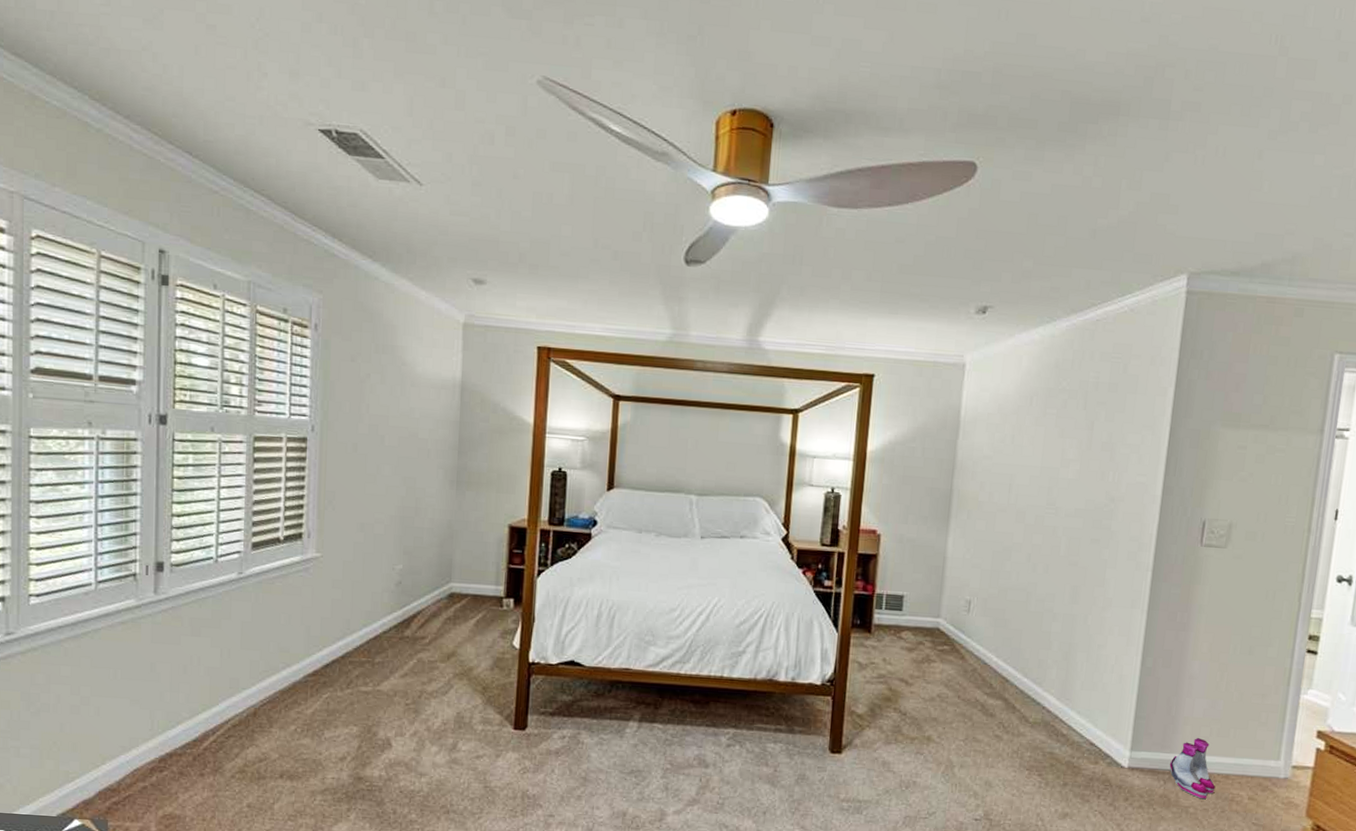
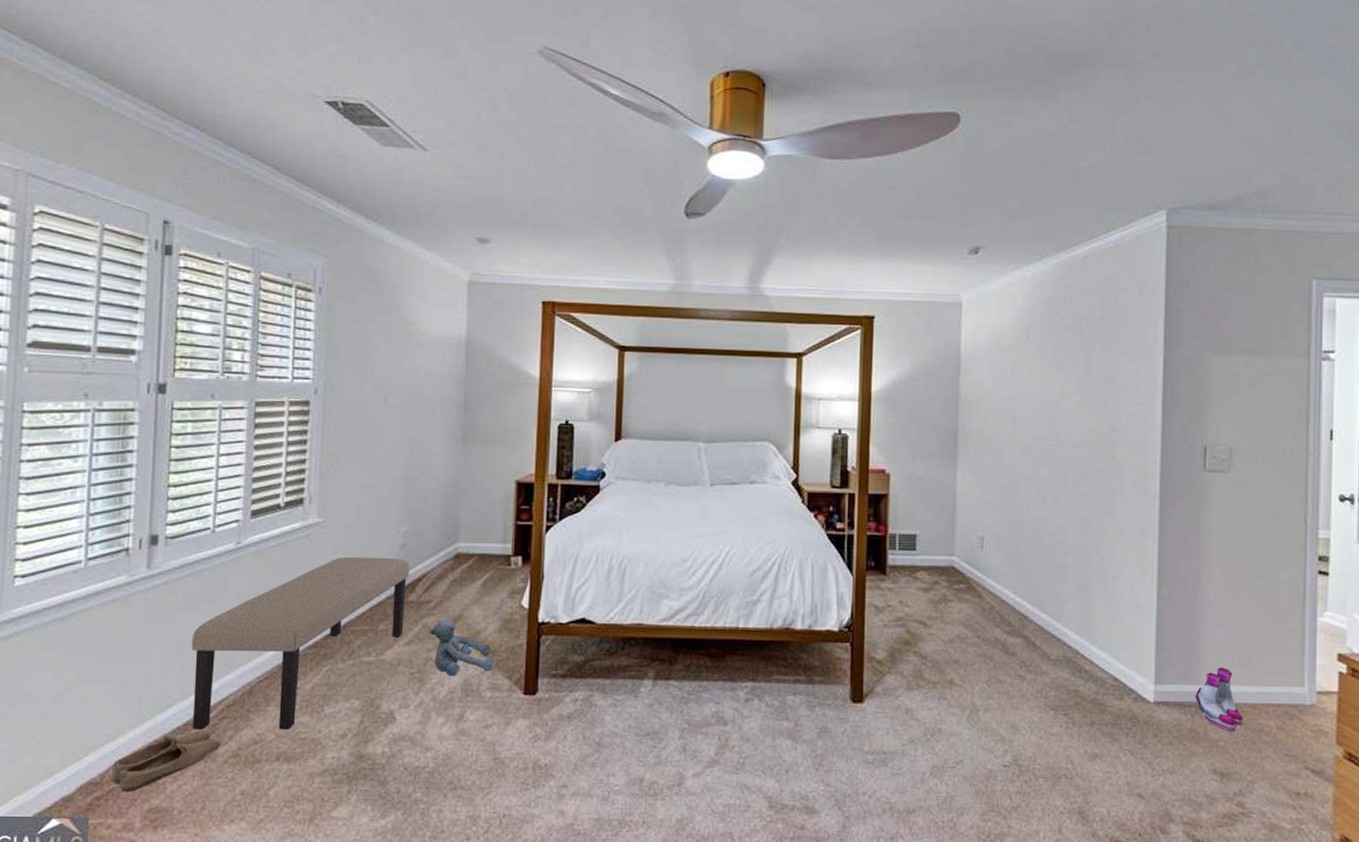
shoe: none [127,747,228,799] -> present [111,731,221,792]
bench: none [199,591,406,750] -> present [192,556,410,730]
plush toy: none [424,655,486,709] -> present [429,619,494,677]

